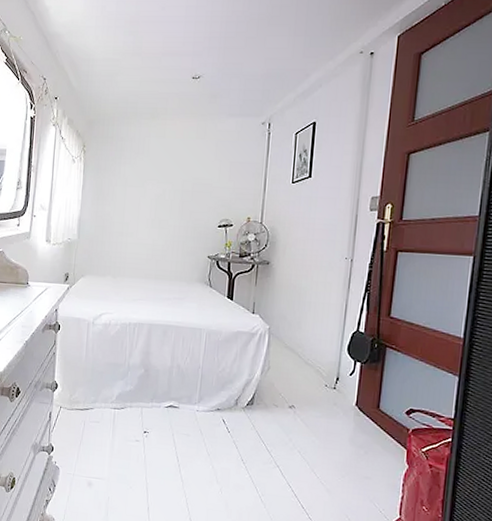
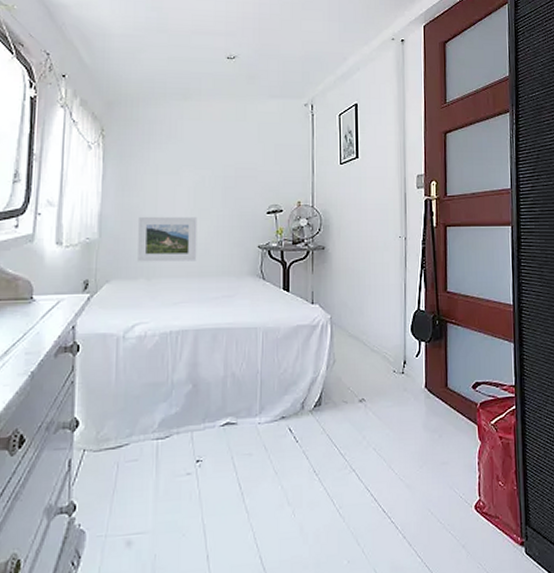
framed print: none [107,224,157,265] -> present [137,217,198,262]

